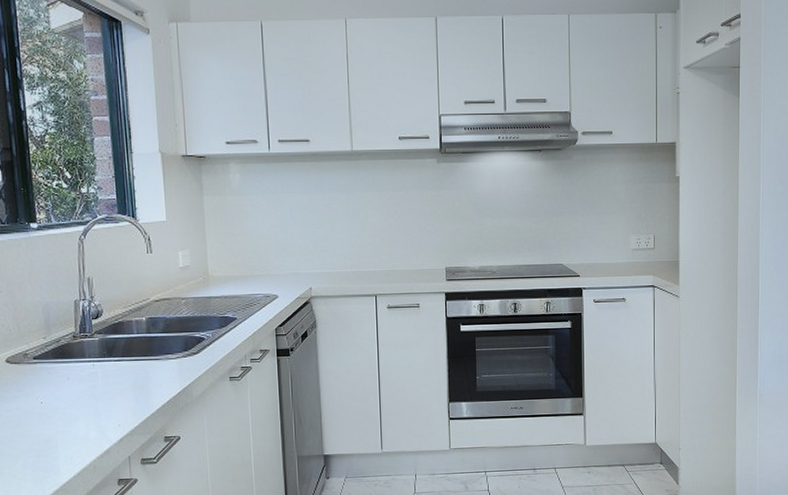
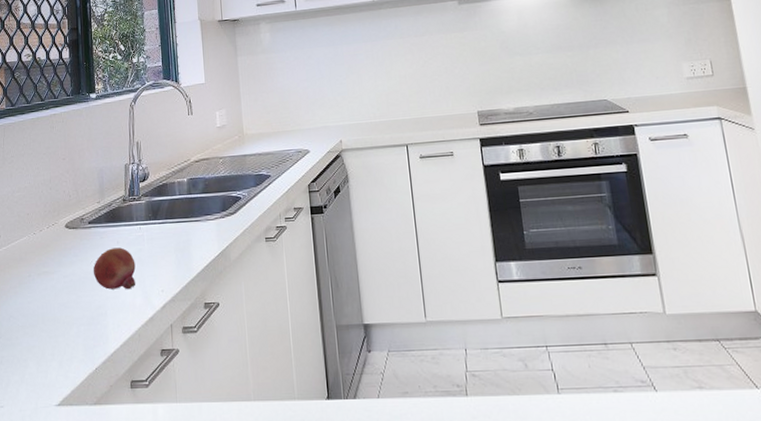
fruit: none [40,383,89,424] -> present [93,247,136,290]

